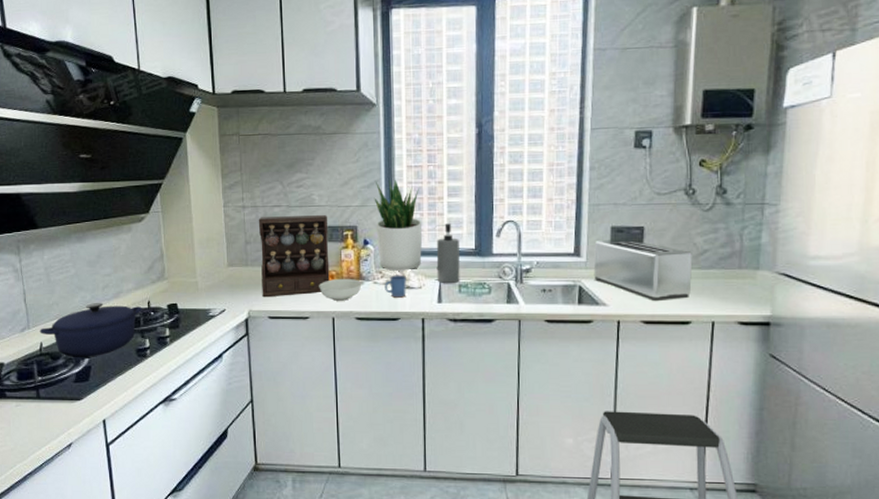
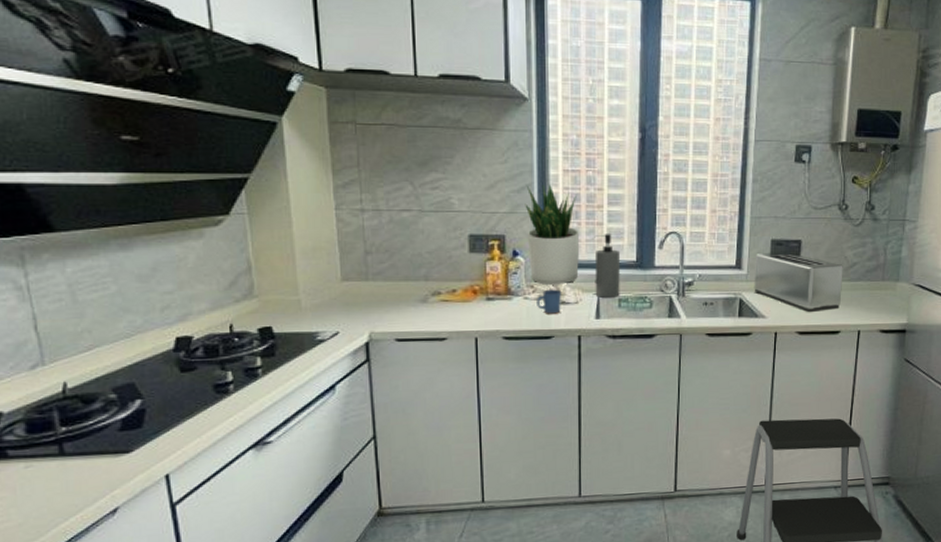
cooking pot: present [39,302,142,357] -> none [61,327,222,399]
spice rack: present [258,215,330,298] -> none [381,222,472,317]
bowl: present [319,279,362,301] -> none [459,294,511,319]

